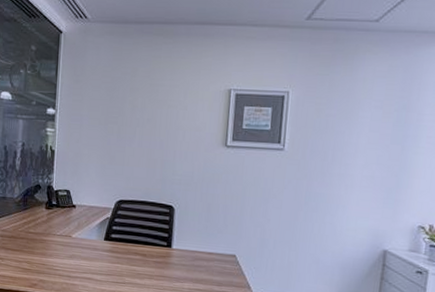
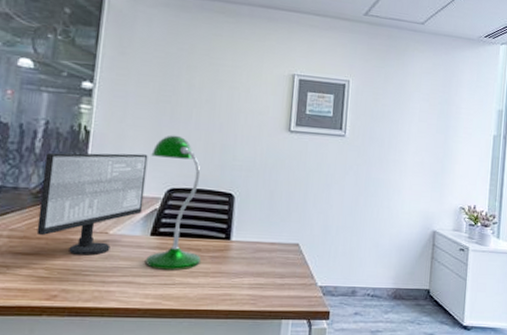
computer monitor: none [20,169,100,255] -> present [36,152,148,256]
desk lamp: none [101,152,146,272] -> present [146,135,201,271]

